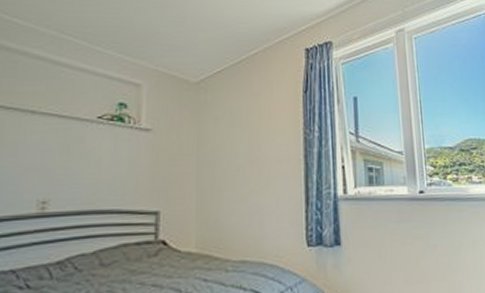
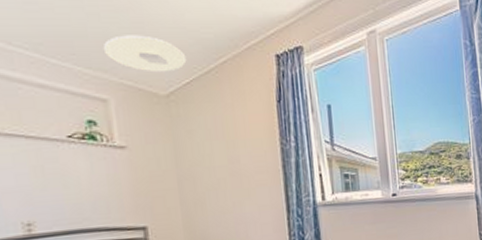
ceiling light: none [144,27,220,62] -> present [103,35,187,73]

